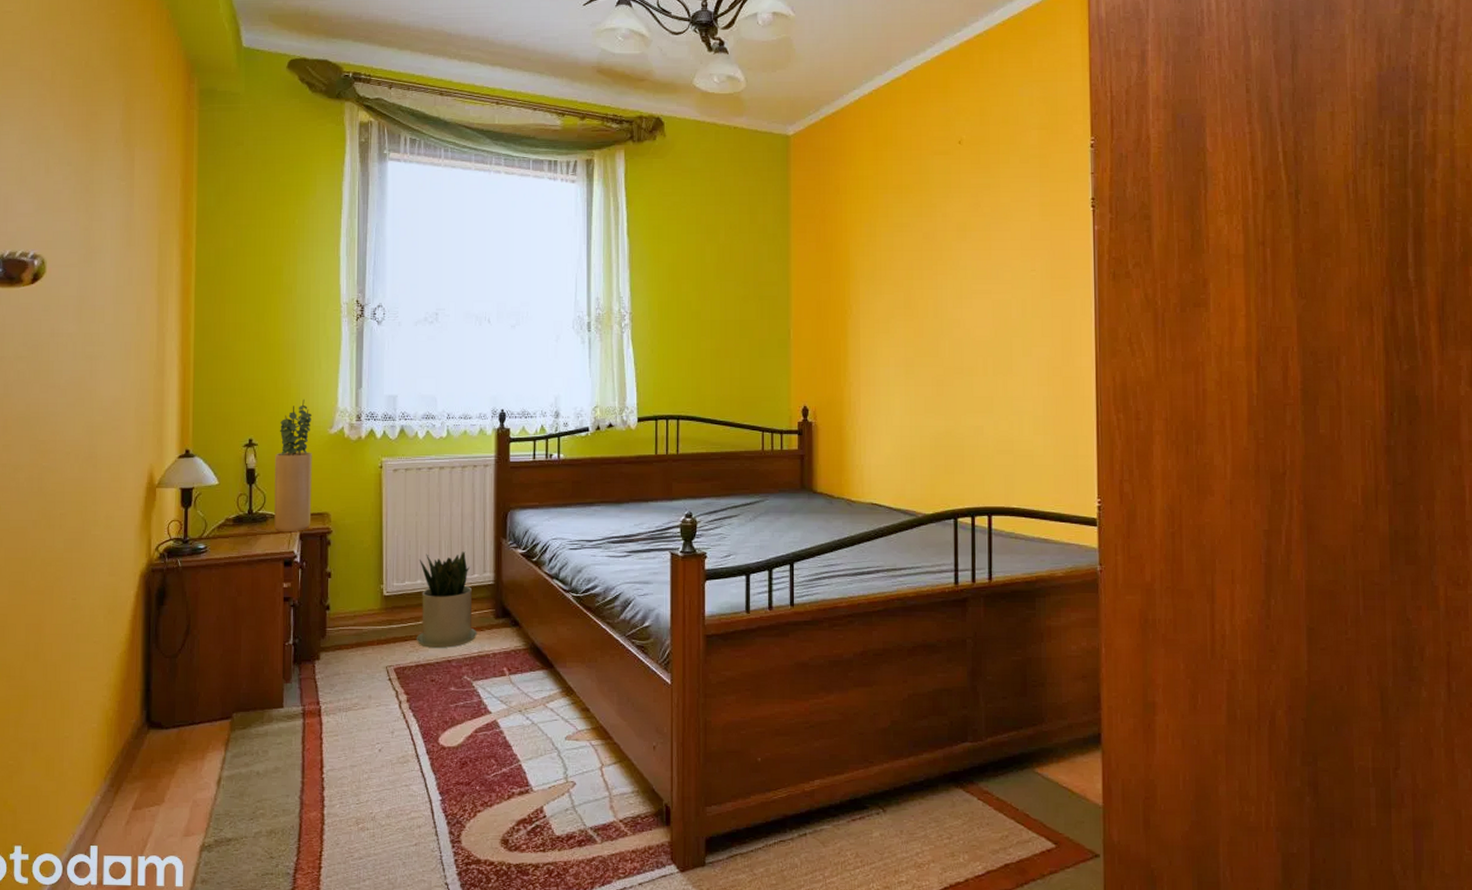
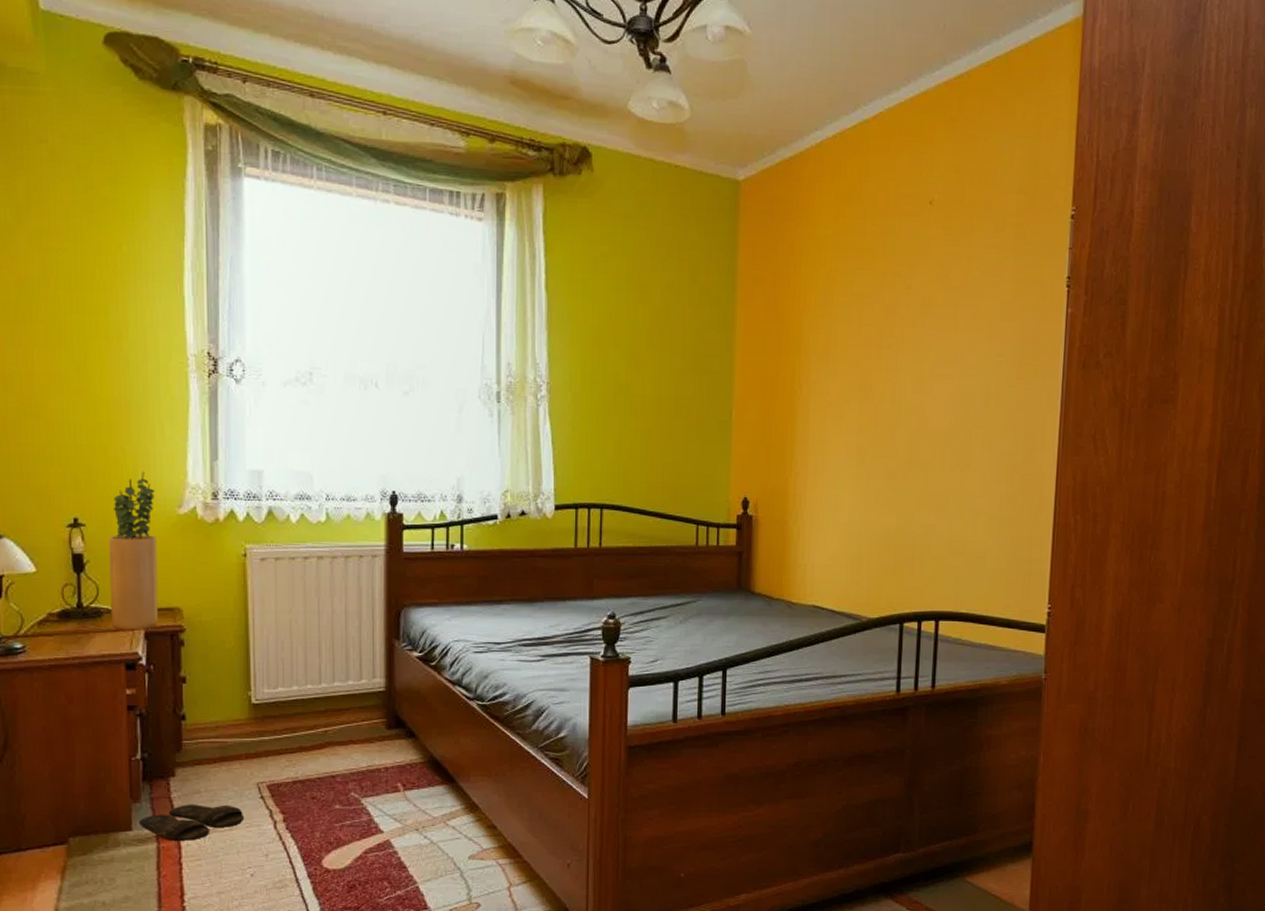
slippers: none [289,685,374,718] -> present [139,805,243,841]
planter: present [416,551,477,648] -> none [292,654,366,762]

